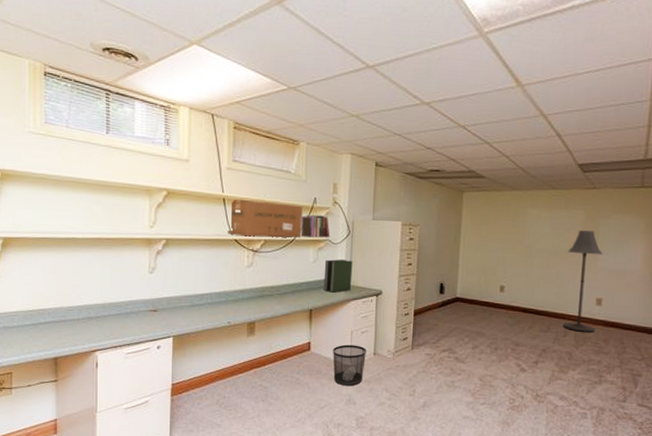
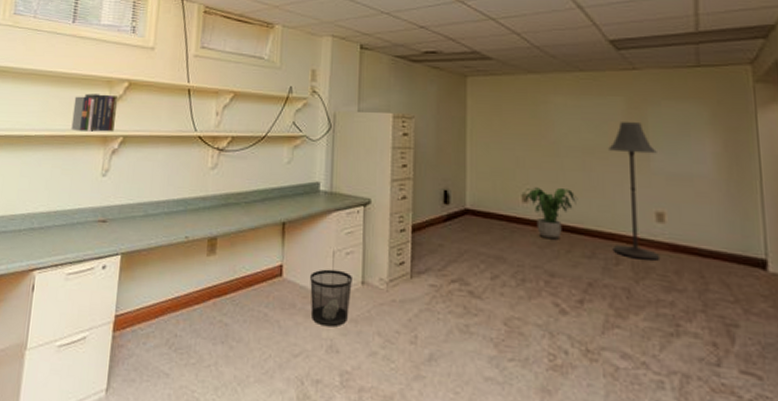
books: none [116,201,157,236] -> present [71,93,117,132]
box: present [227,199,303,238] -> none [191,89,277,134]
books: present [300,214,330,238] -> none [273,106,308,134]
binder: present [323,259,353,293] -> none [299,159,335,202]
potted plant: none [501,281,542,319] -> present [523,187,578,240]

